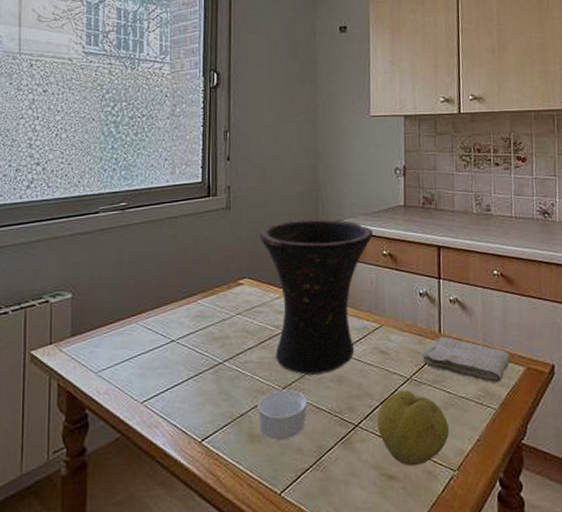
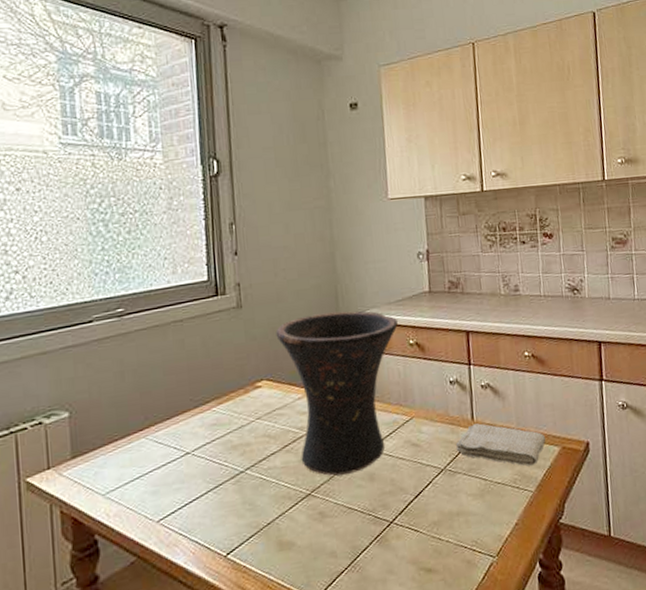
ramekin: present [258,389,307,441] -> none [285,492,339,546]
fruit: present [377,390,450,466] -> none [412,481,487,558]

